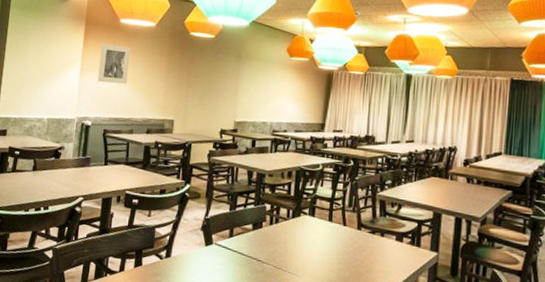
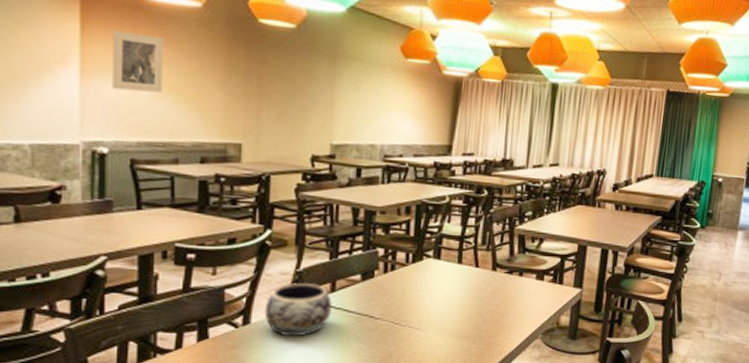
decorative bowl: none [181,227,230,272] -> present [264,283,332,337]

